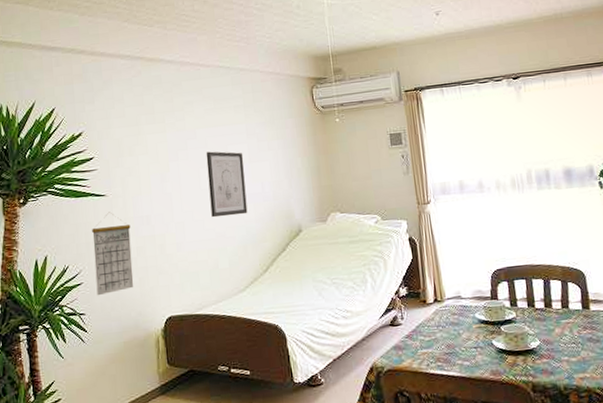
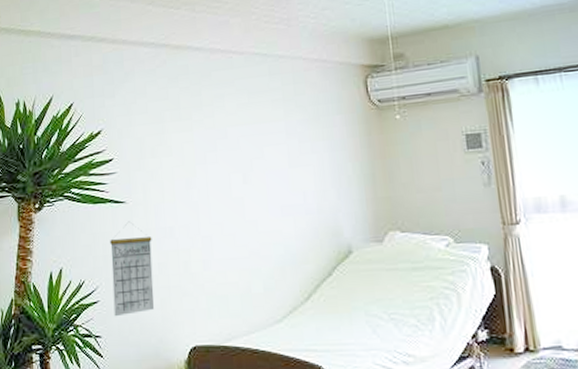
wall art: present [206,151,248,218] -> none [238,153,286,232]

